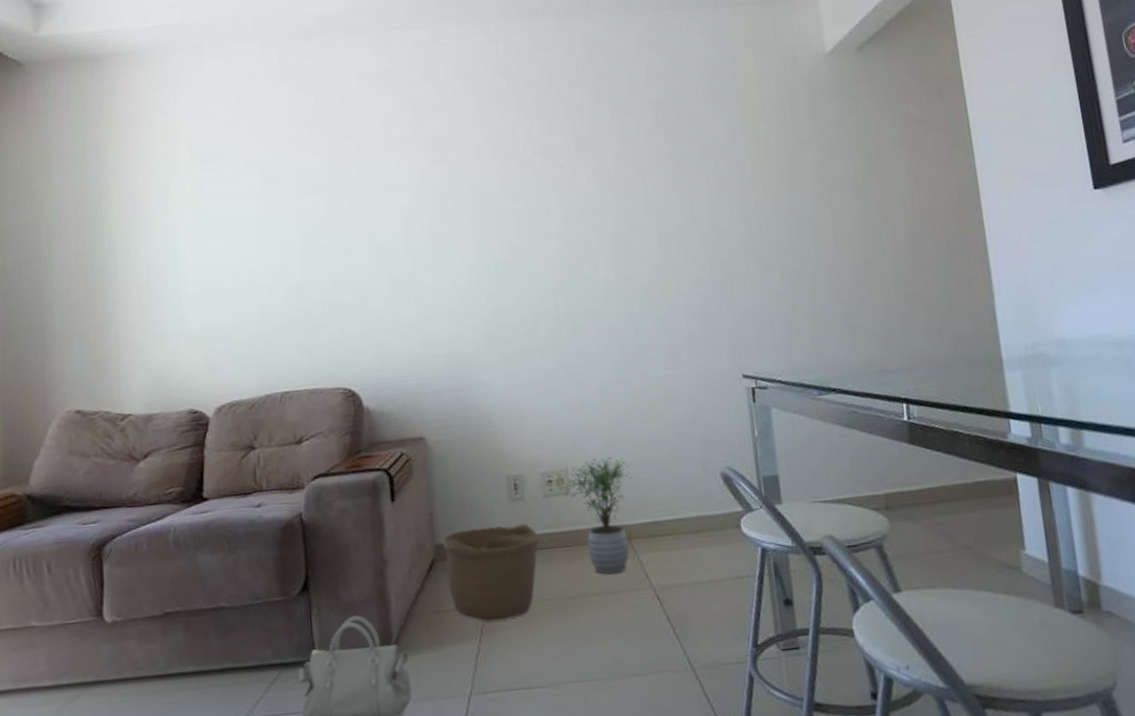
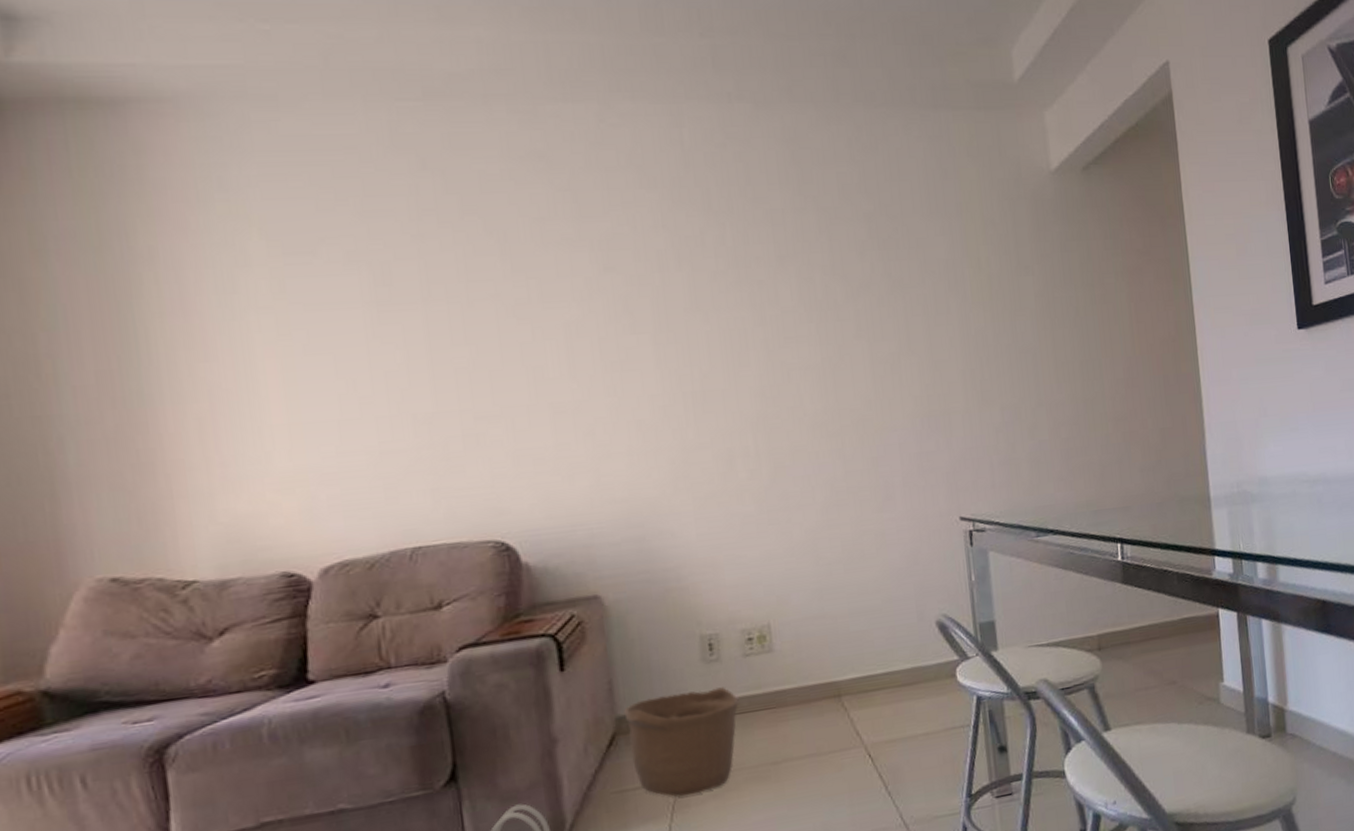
potted plant: present [561,456,634,575] -> none [763,609,844,736]

